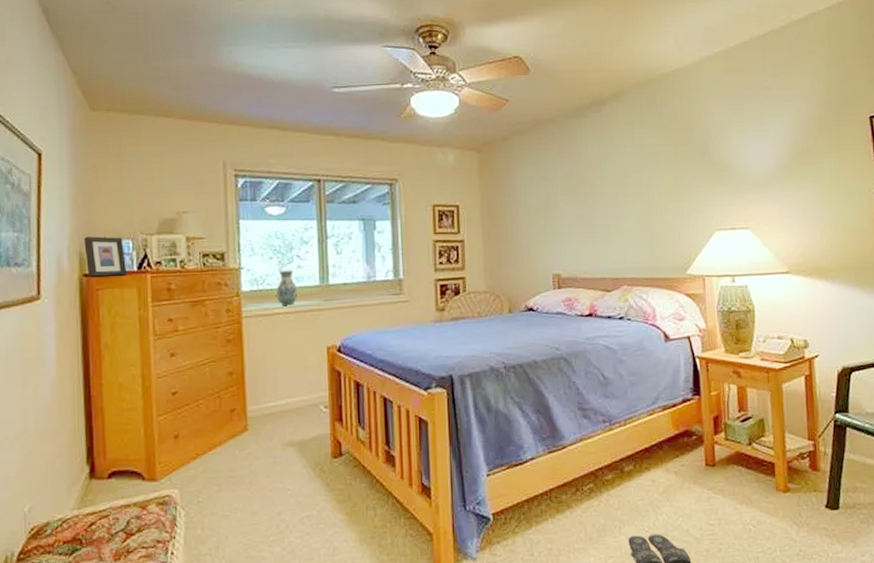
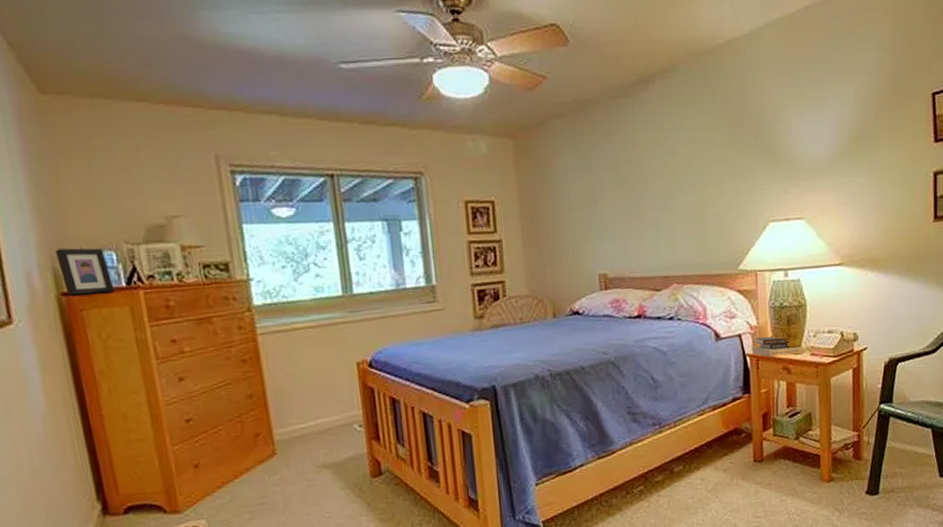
vase: present [276,270,298,306] -> none [293,279,319,320]
books: none [701,339,754,360] -> present [752,335,804,357]

